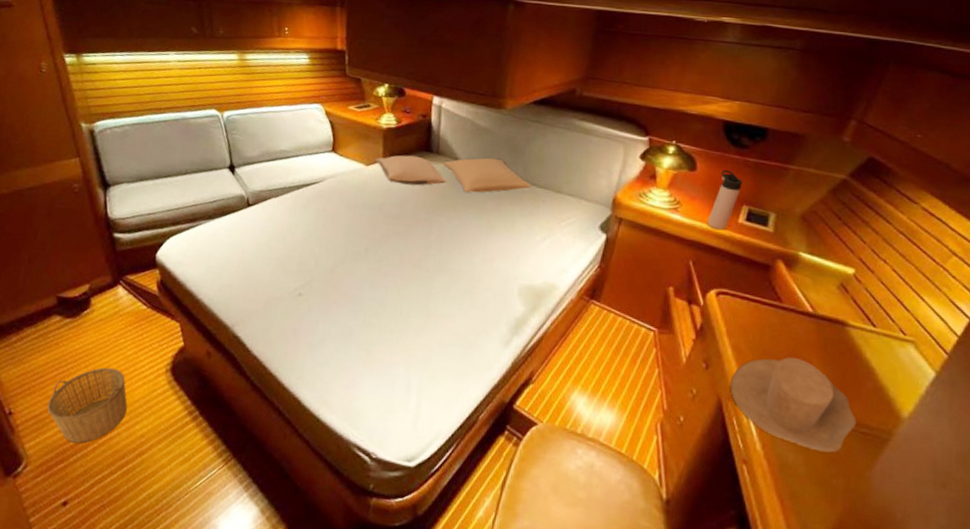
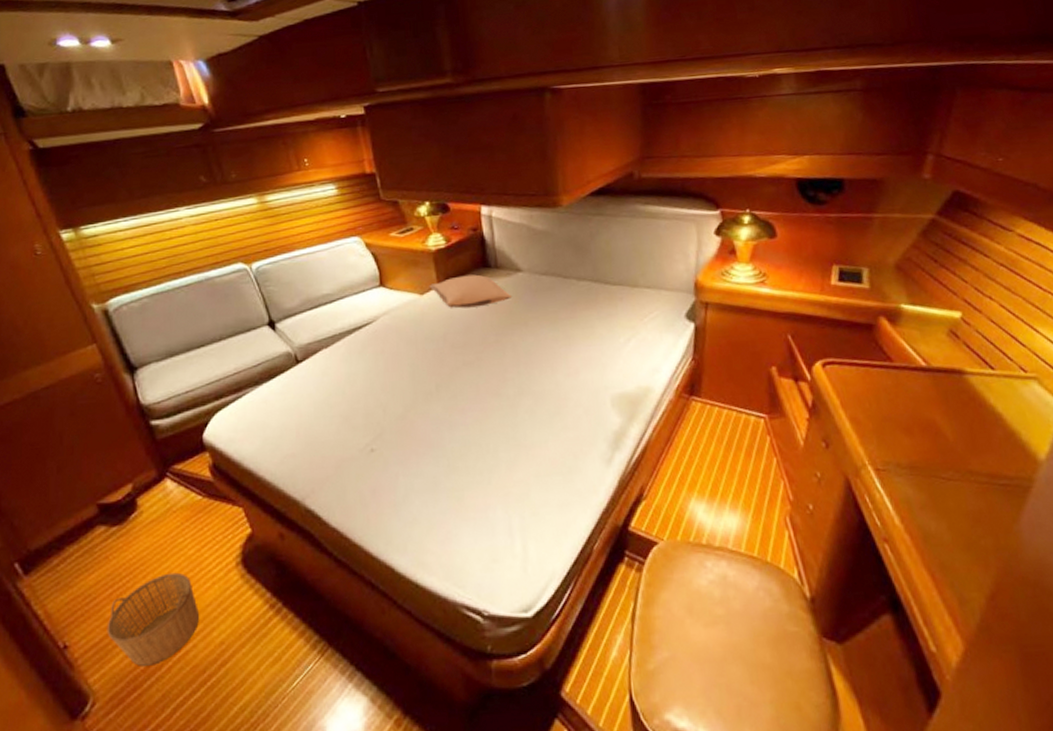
pillow: present [443,157,532,193] -> none [504,261,605,304]
thermos bottle: present [707,170,742,231] -> none [798,231,828,297]
hat: present [730,357,857,453] -> none [854,418,994,514]

